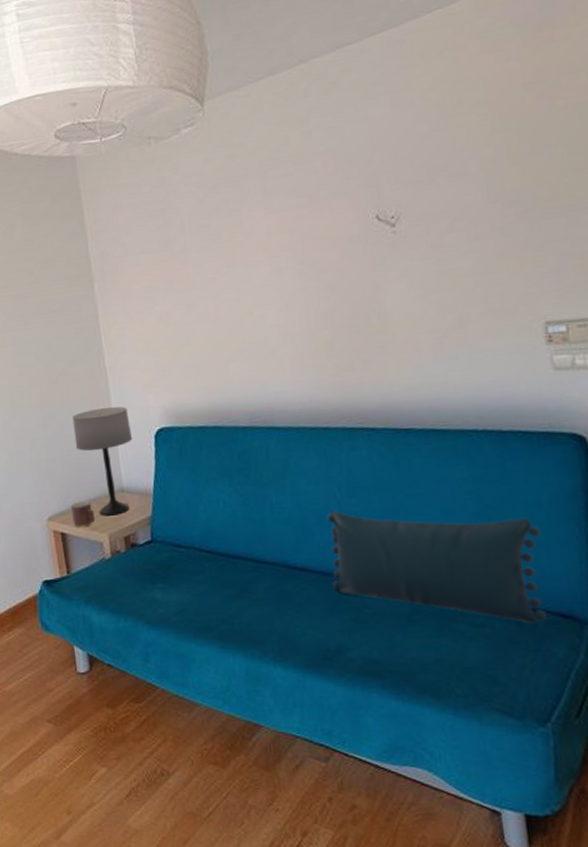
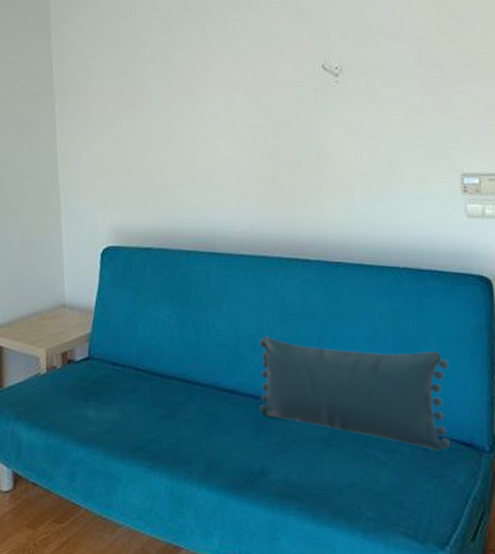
mug: present [70,500,95,528] -> none [9,314,33,341]
table lamp: present [72,406,133,516] -> none [21,223,79,331]

